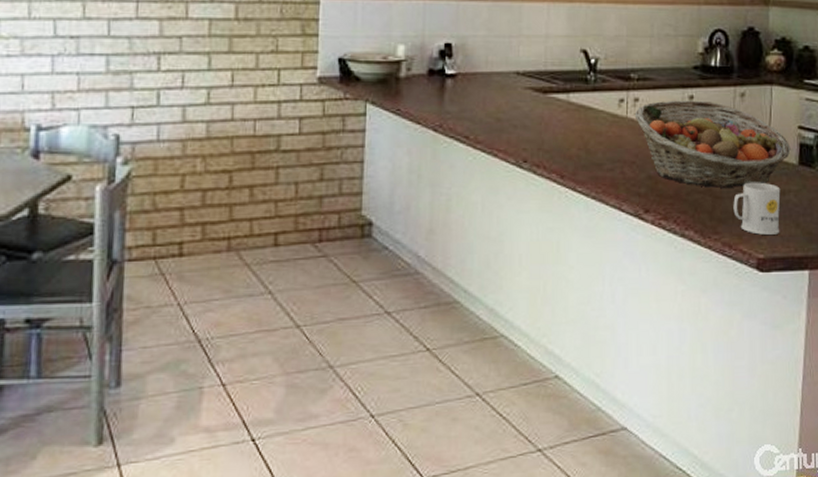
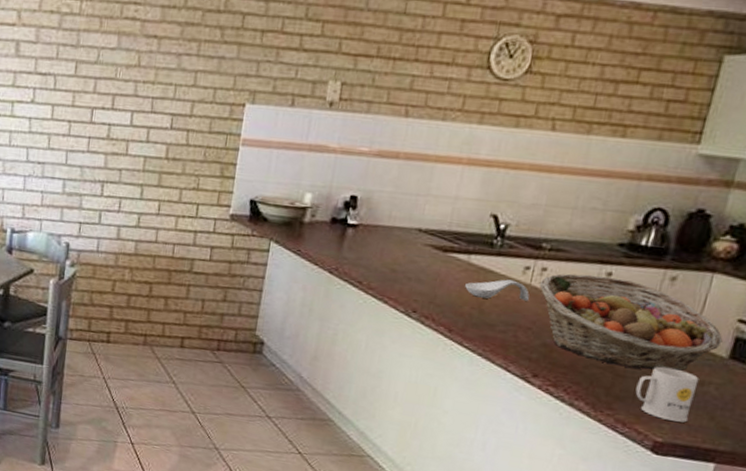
spoon rest: none [569,114,628,137] -> present [465,279,530,301]

